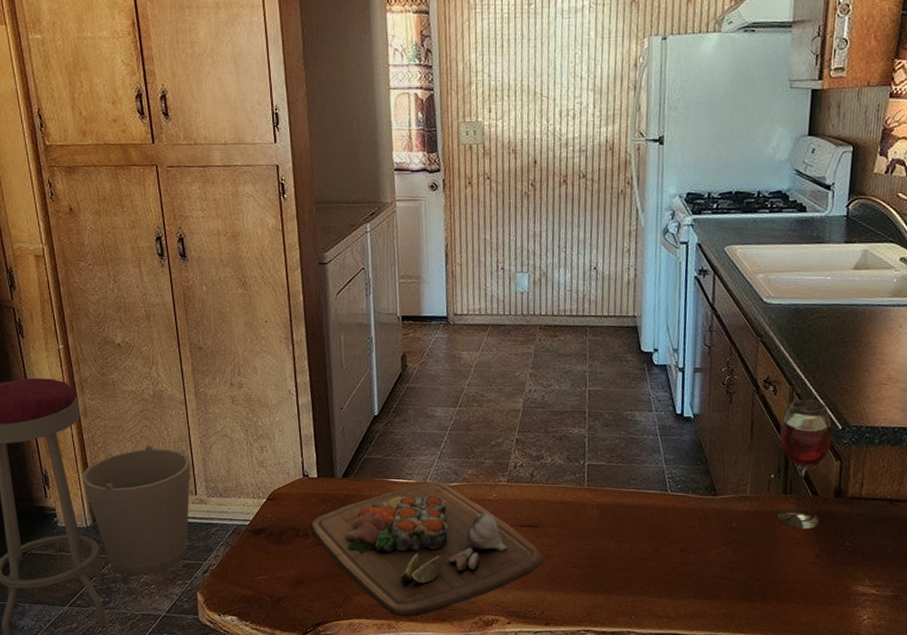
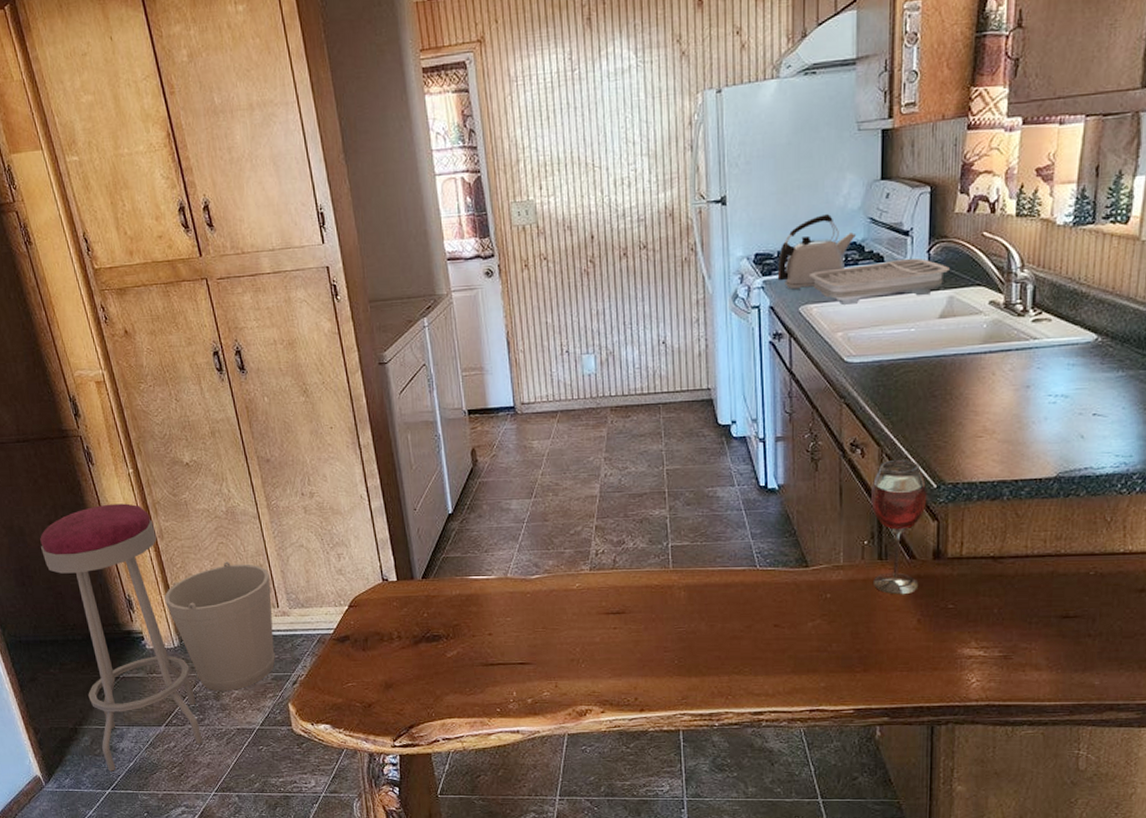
food platter: present [309,482,545,617] -> none [393,576,634,714]
kettle: none [706,162,782,231] -> present [777,214,856,291]
dish rack: none [735,210,866,249] -> present [808,258,950,305]

